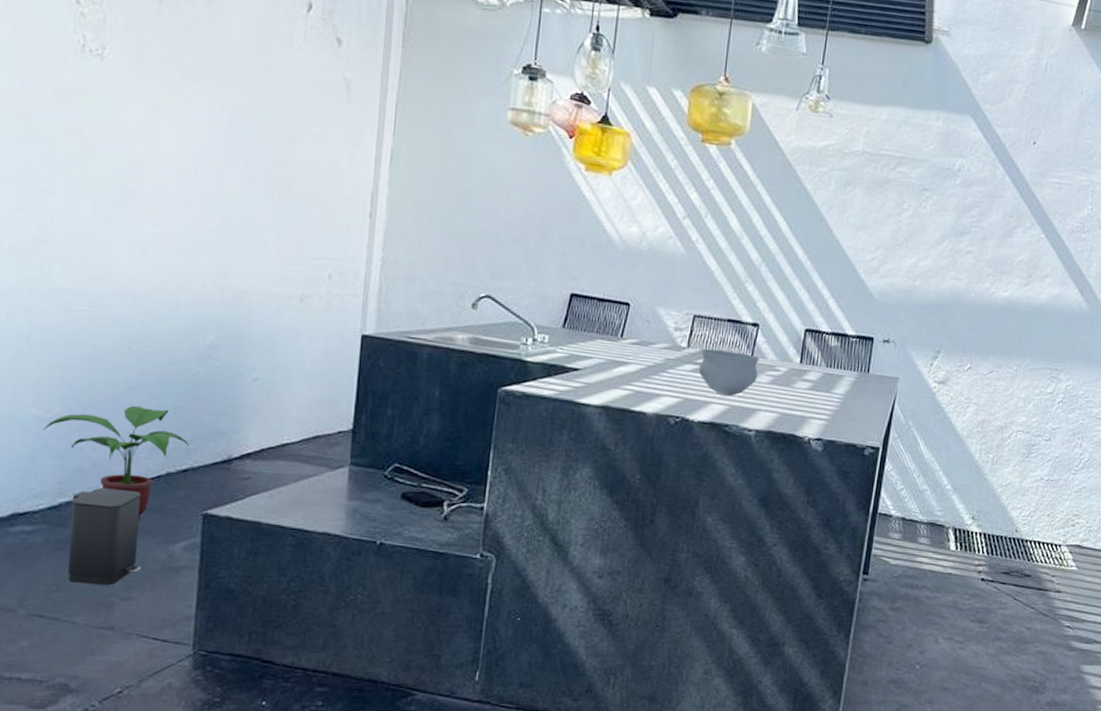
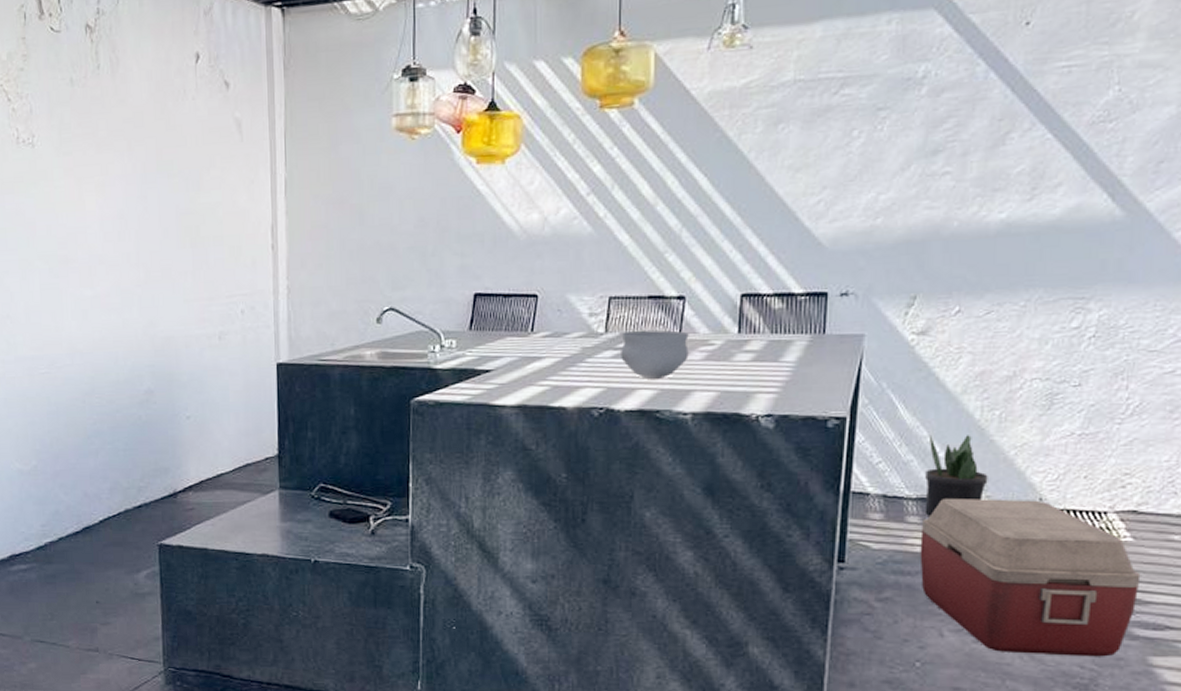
potted plant: present [43,405,190,520] -> none [25,452,141,553]
pedal bin: present [67,487,142,586] -> none [54,527,114,613]
cooler: none [925,524,1080,664] -> present [920,497,1141,657]
planter: none [932,469,981,539] -> present [924,434,988,516]

